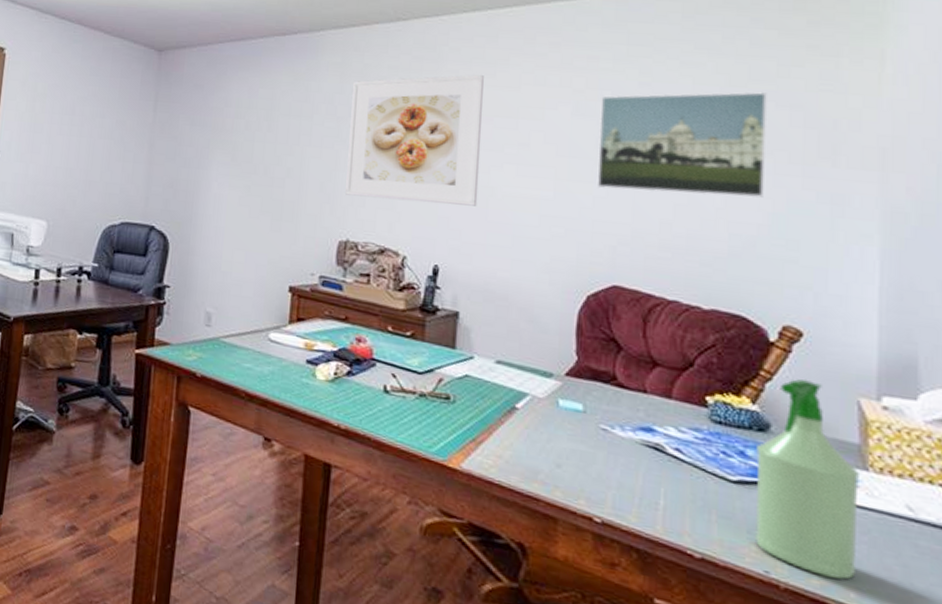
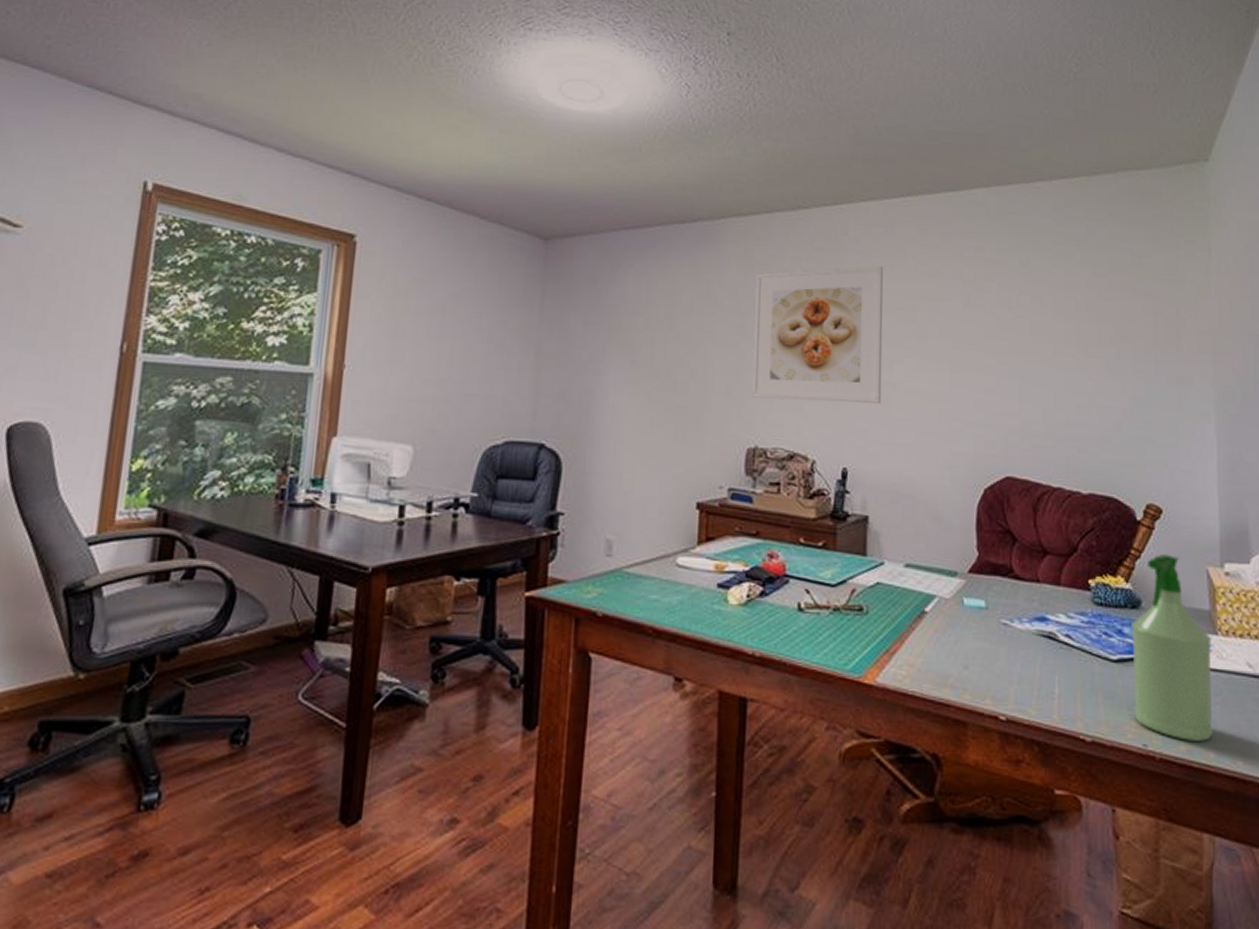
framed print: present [597,92,768,198] -> none [988,282,1126,383]

